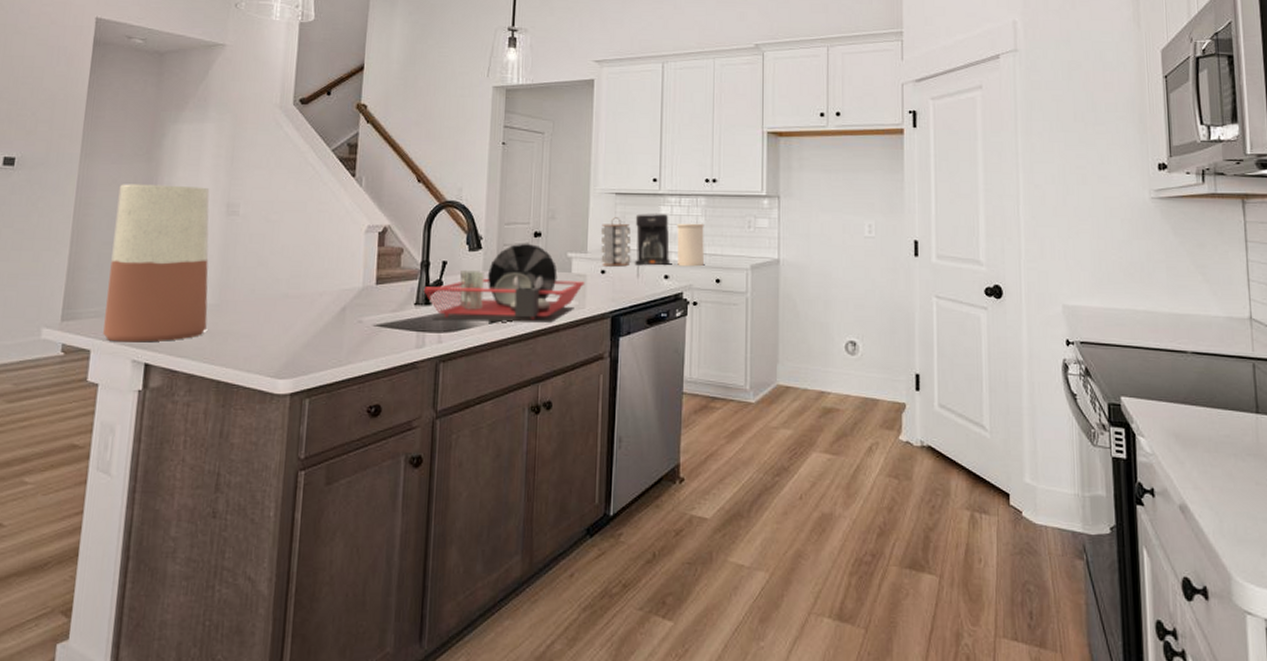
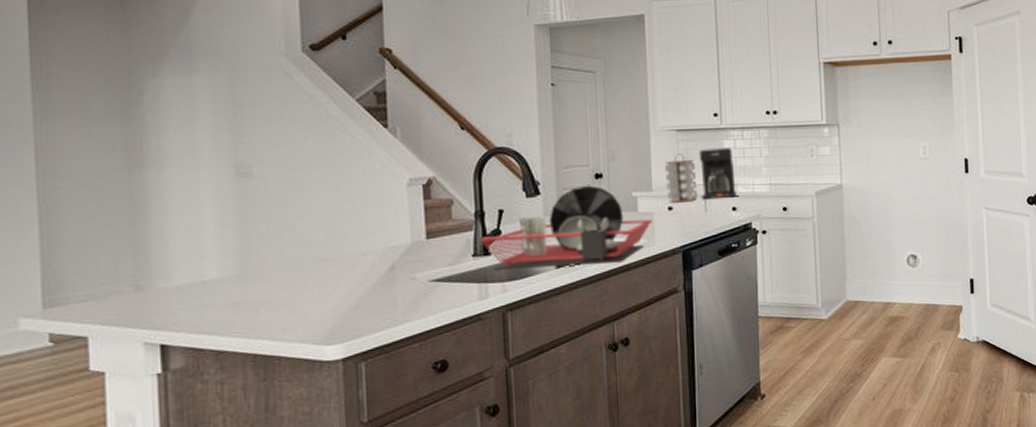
vase: present [103,184,210,343] -> none [93,148,231,326]
canister: present [677,223,704,267] -> none [741,154,770,198]

